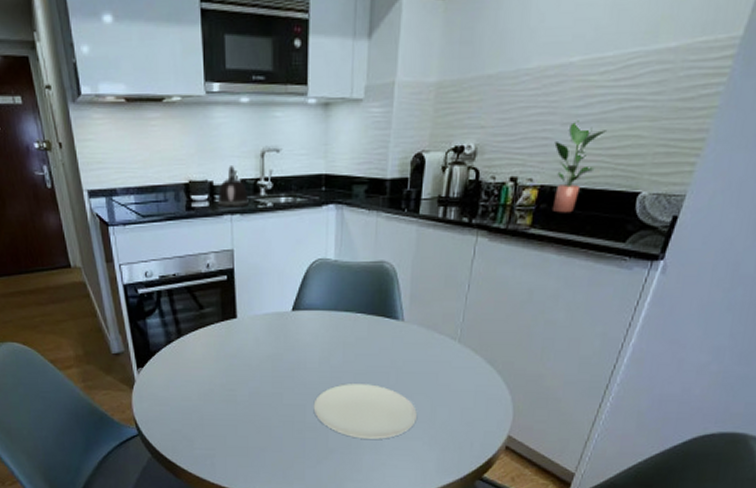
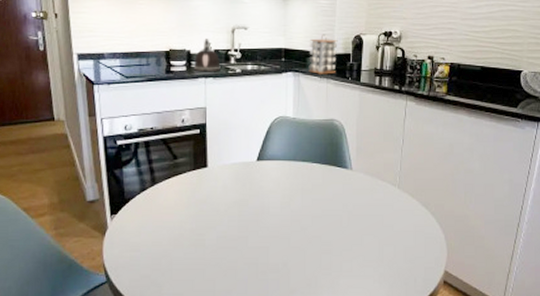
plate: present [313,384,417,439] -> none [276,226,367,278]
spice rack: none [354,153,393,206] -> present [309,34,338,74]
potted plant: present [551,120,608,213] -> none [458,17,494,84]

